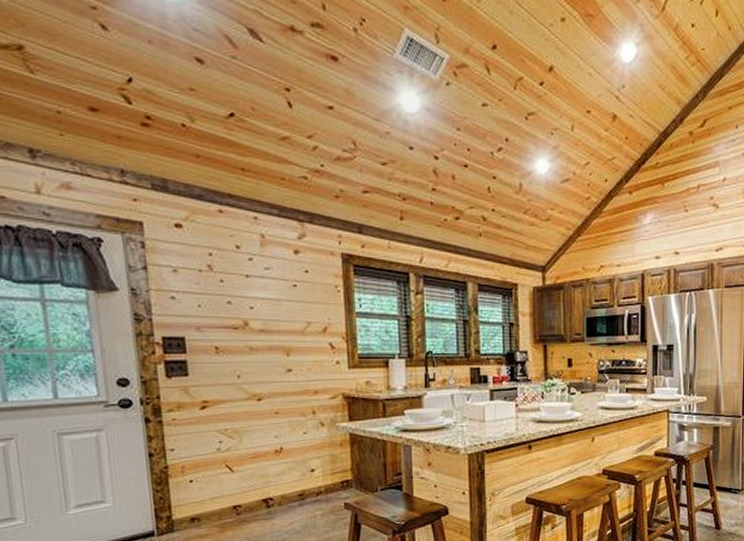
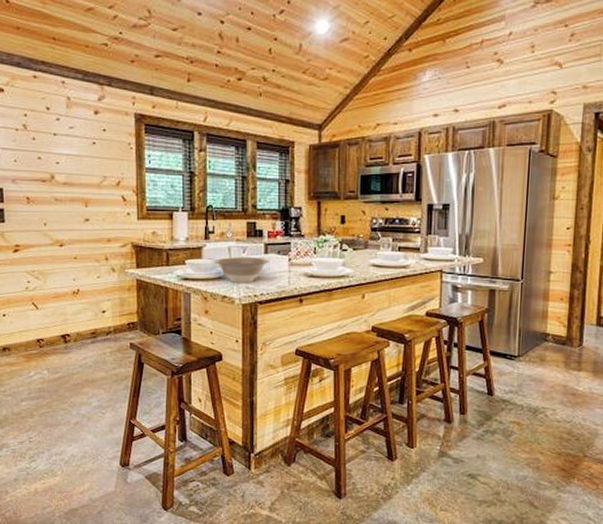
bowl: none [436,404,495,432] -> present [214,257,269,283]

